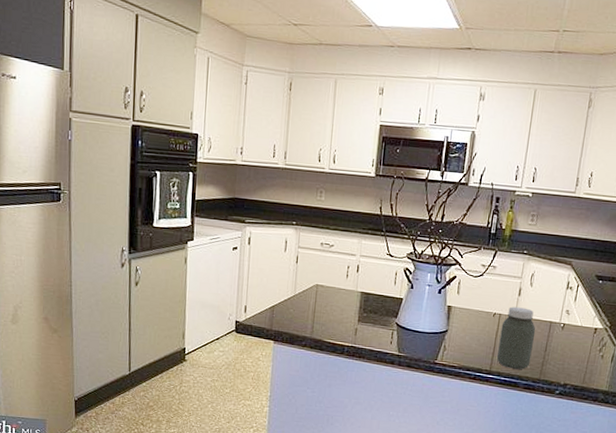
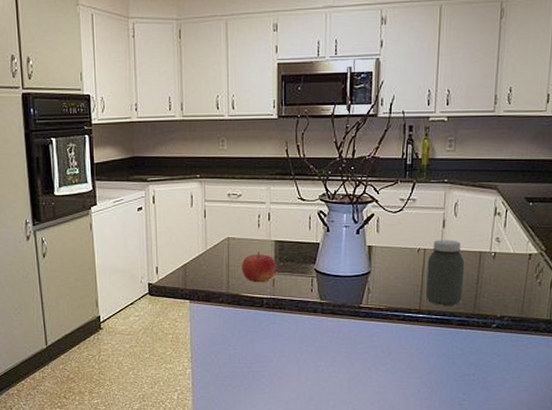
fruit: none [327,301,360,331] -> present [242,252,276,283]

